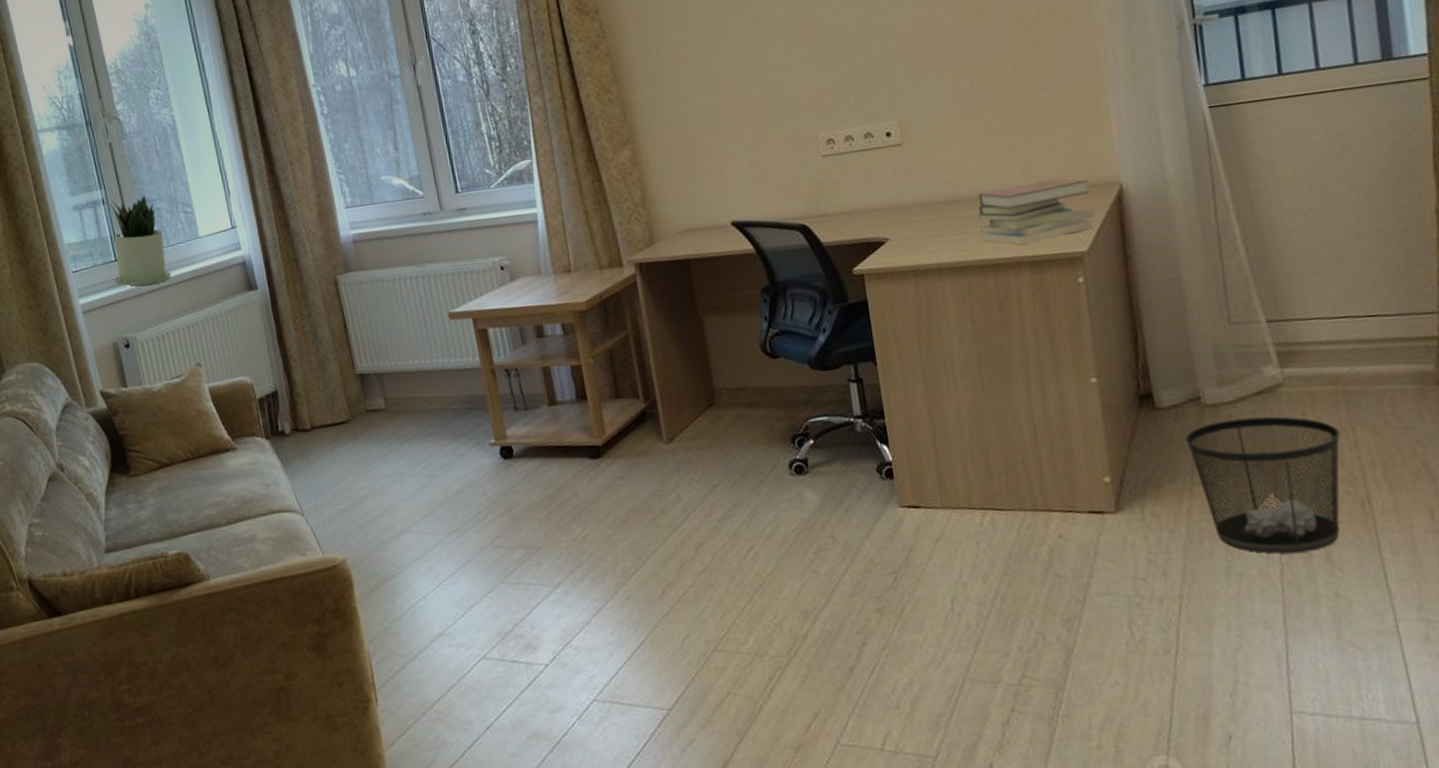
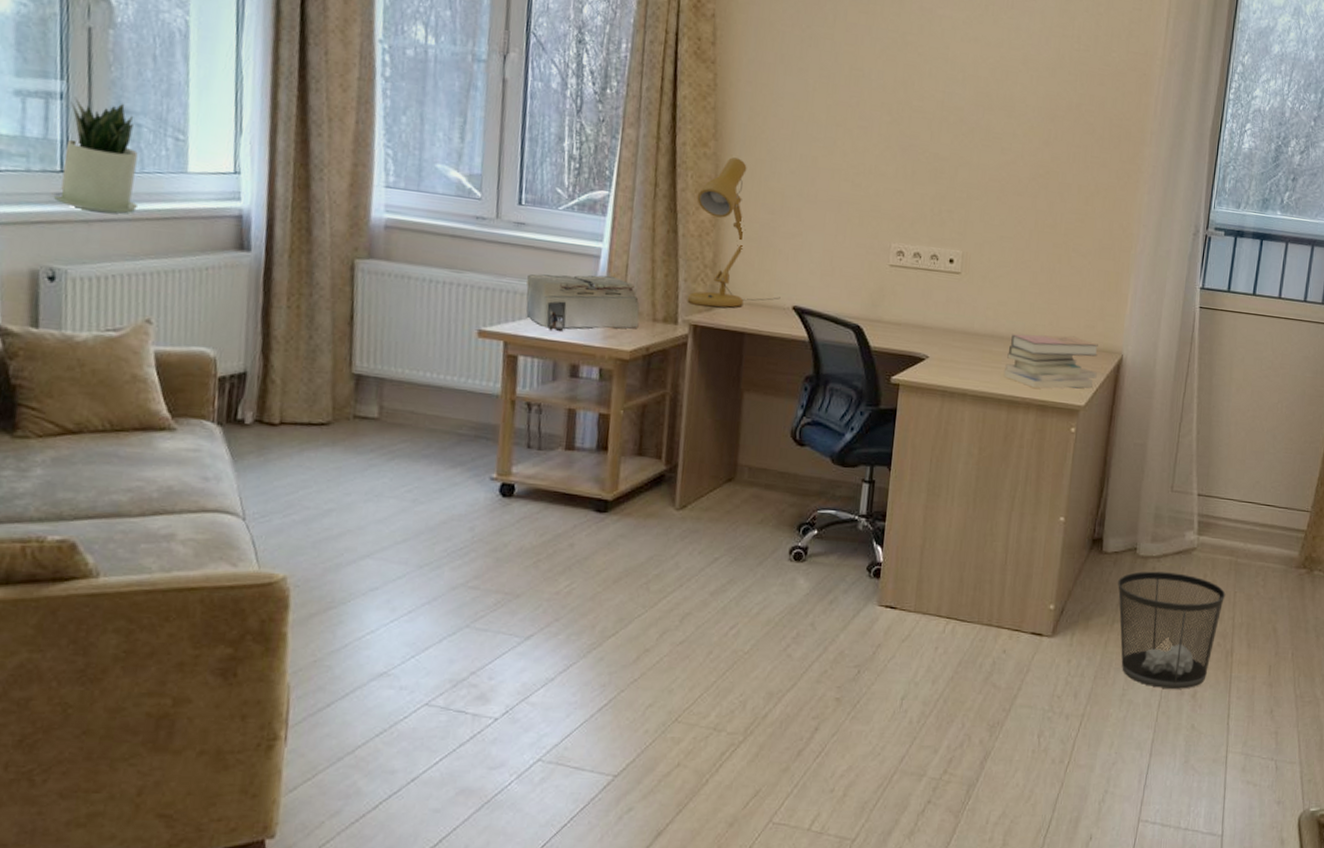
printer: none [478,235,588,300] -> present [526,274,640,333]
desk lamp: none [612,94,717,245] -> present [687,157,781,309]

